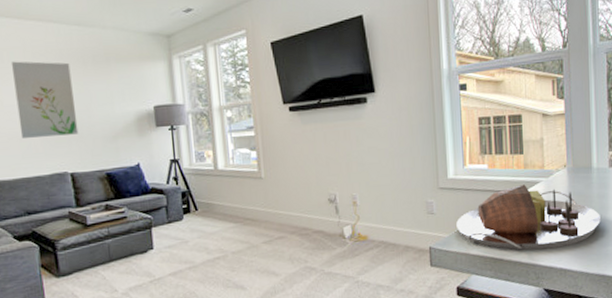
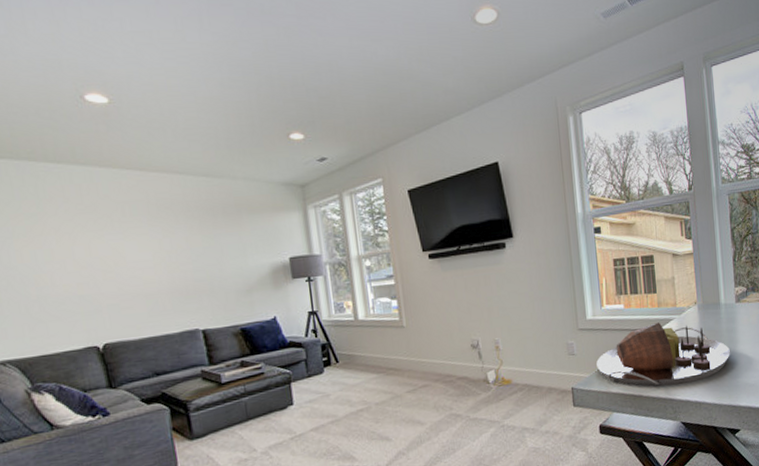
wall art: present [11,61,79,138] -> none [133,214,210,295]

